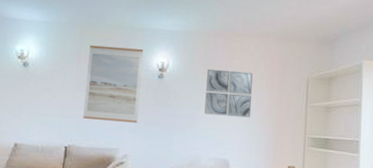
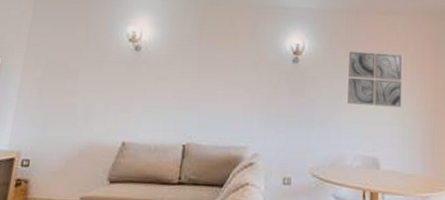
wall art: present [83,45,144,123] -> none [204,25,276,116]

